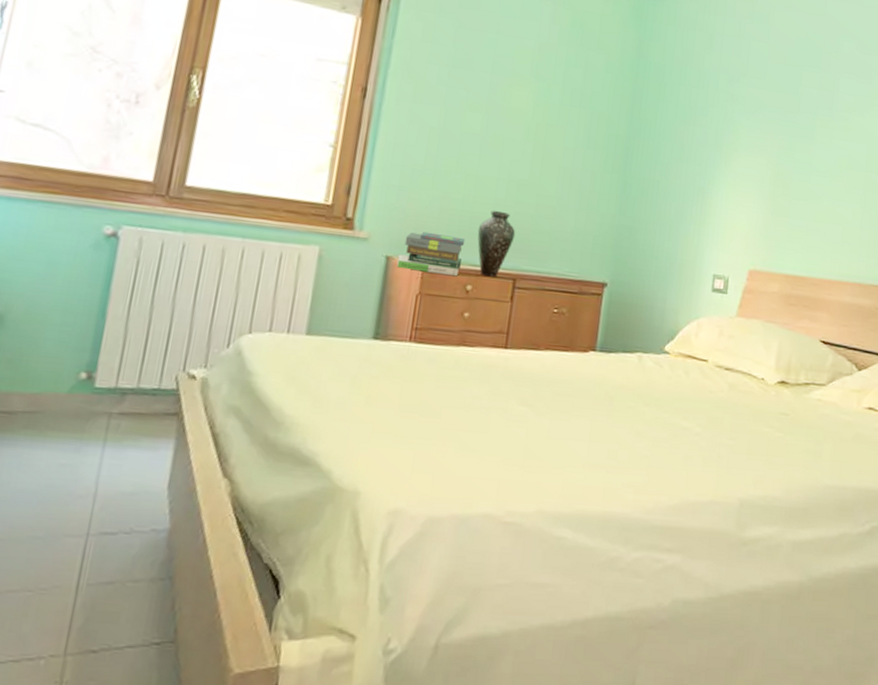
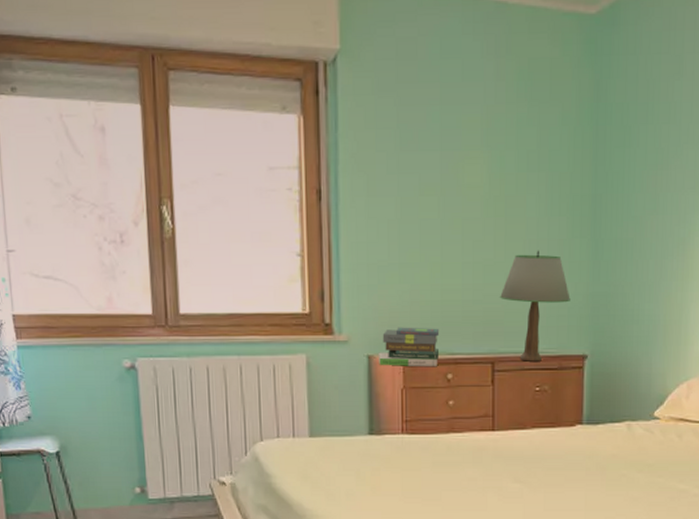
vase: present [477,210,516,277] -> none [450,295,488,363]
table lamp: none [529,178,597,284] -> present [499,250,571,362]

